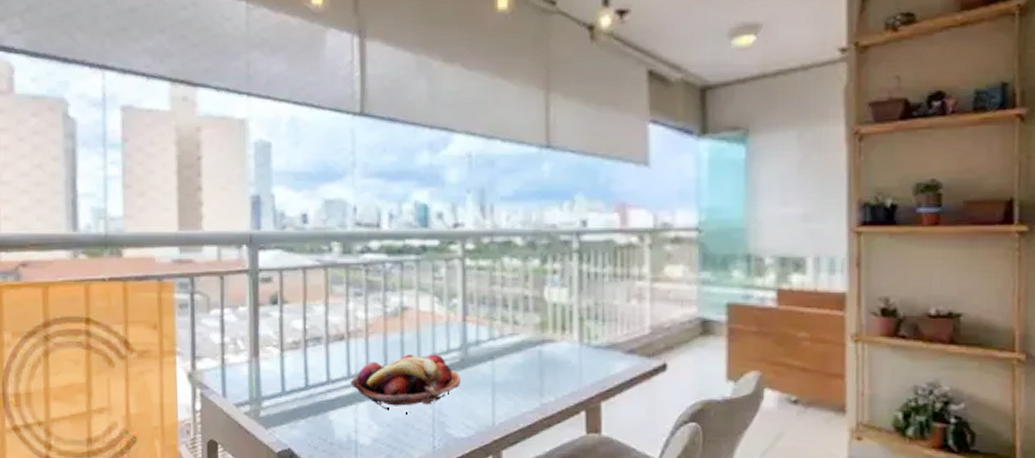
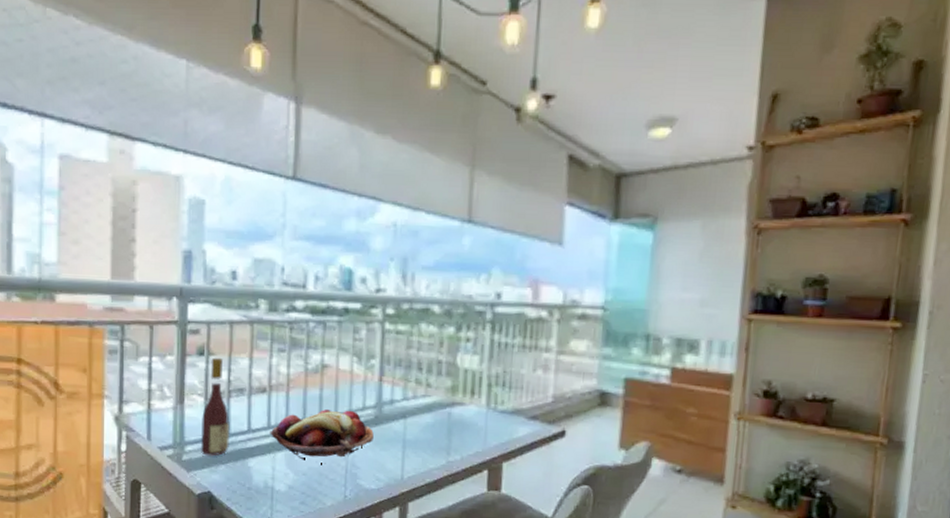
wine bottle: none [278,305,308,411] -> present [200,357,230,456]

